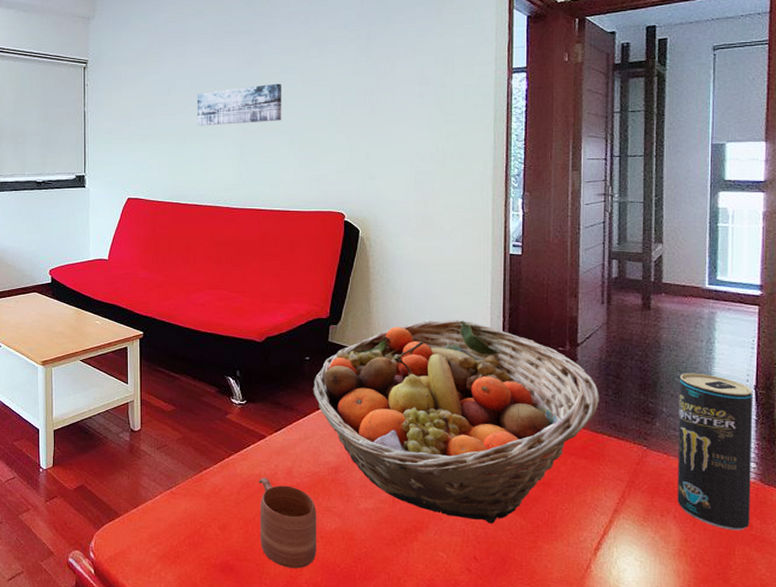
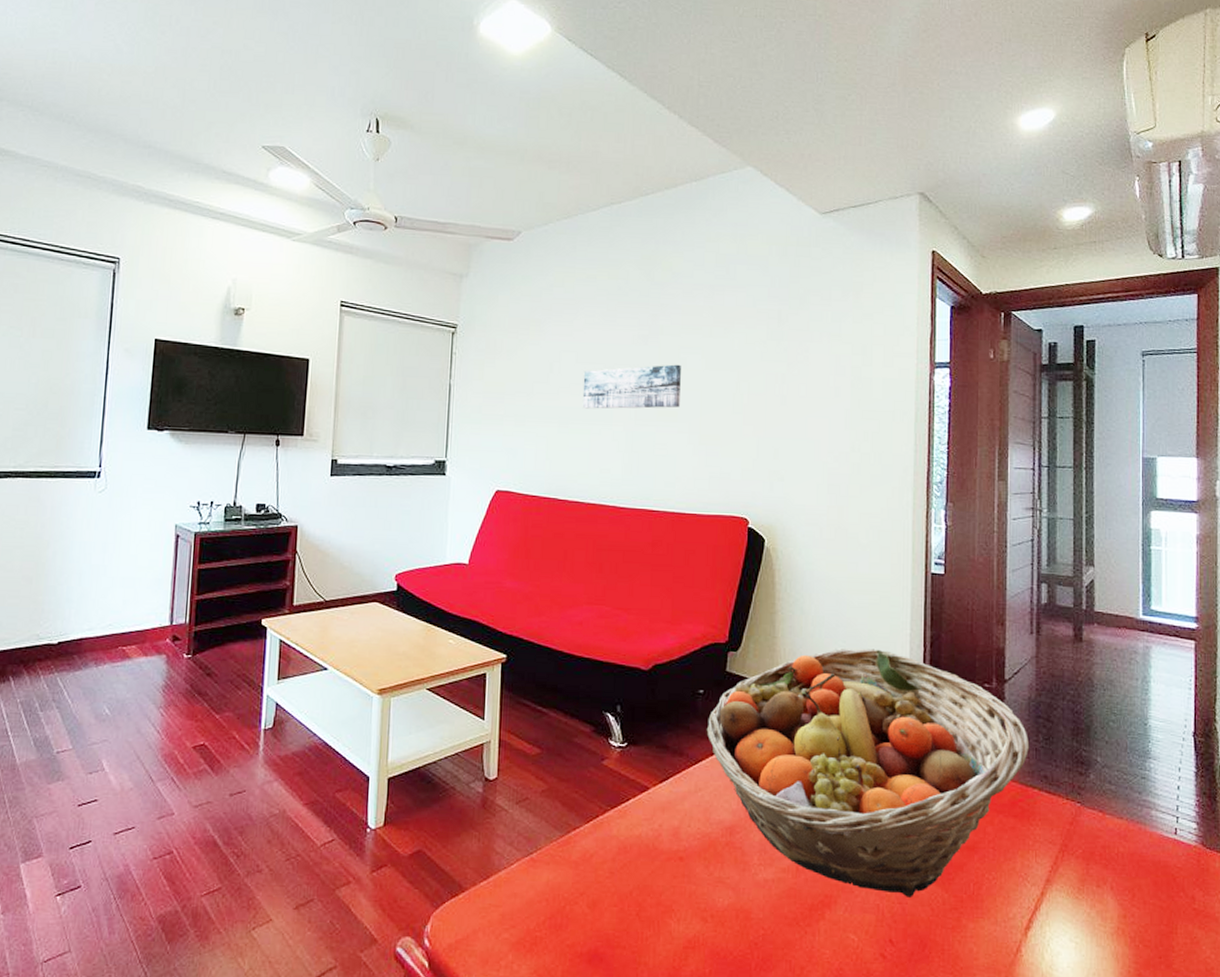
mug: present [258,477,317,568] -> none [637,839,707,957]
beverage can: present [677,372,753,531] -> none [1114,716,1192,904]

